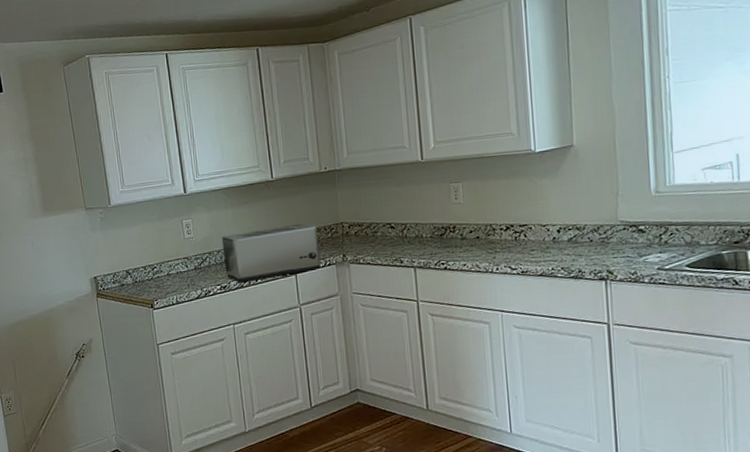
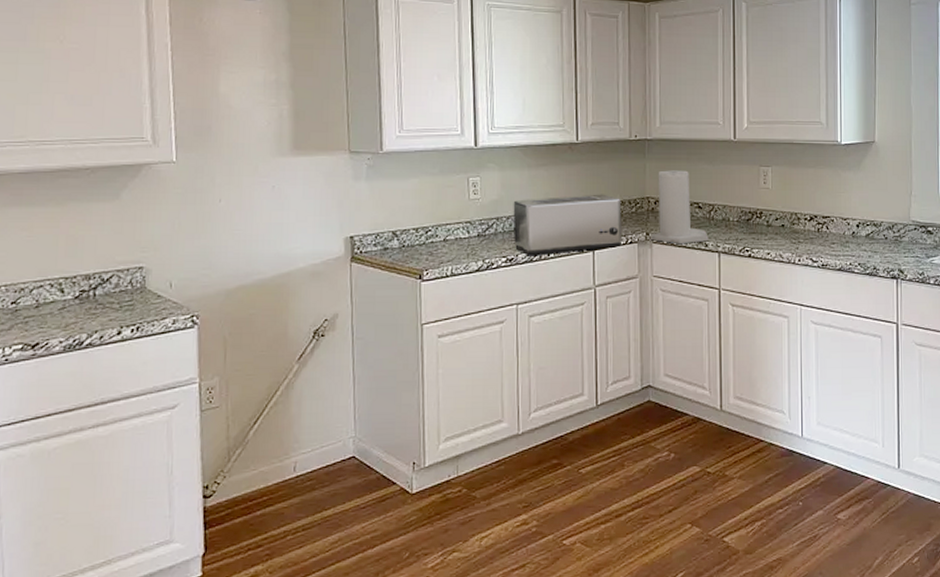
paper towel: none [346,194,403,263] -> present [649,170,709,245]

